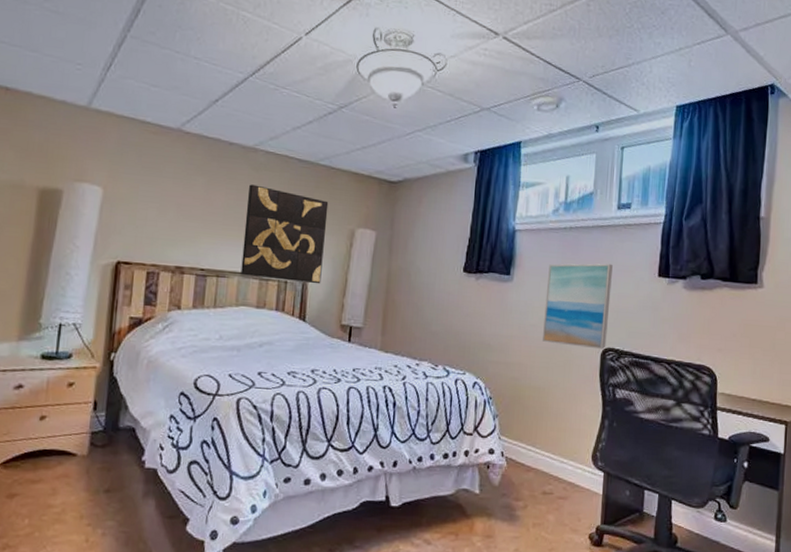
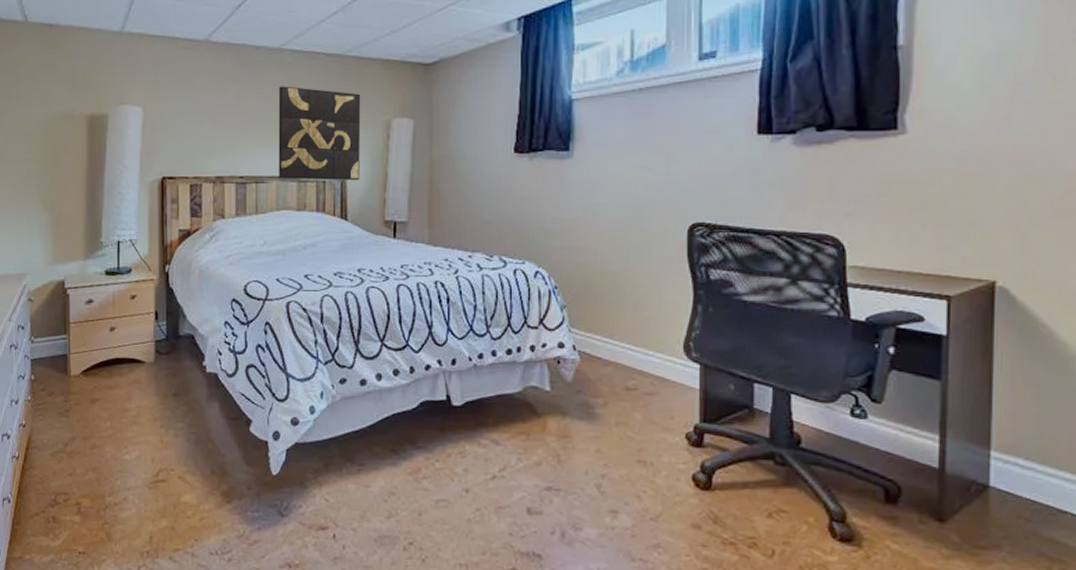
wall art: present [543,263,613,350] -> none [614,125,696,225]

